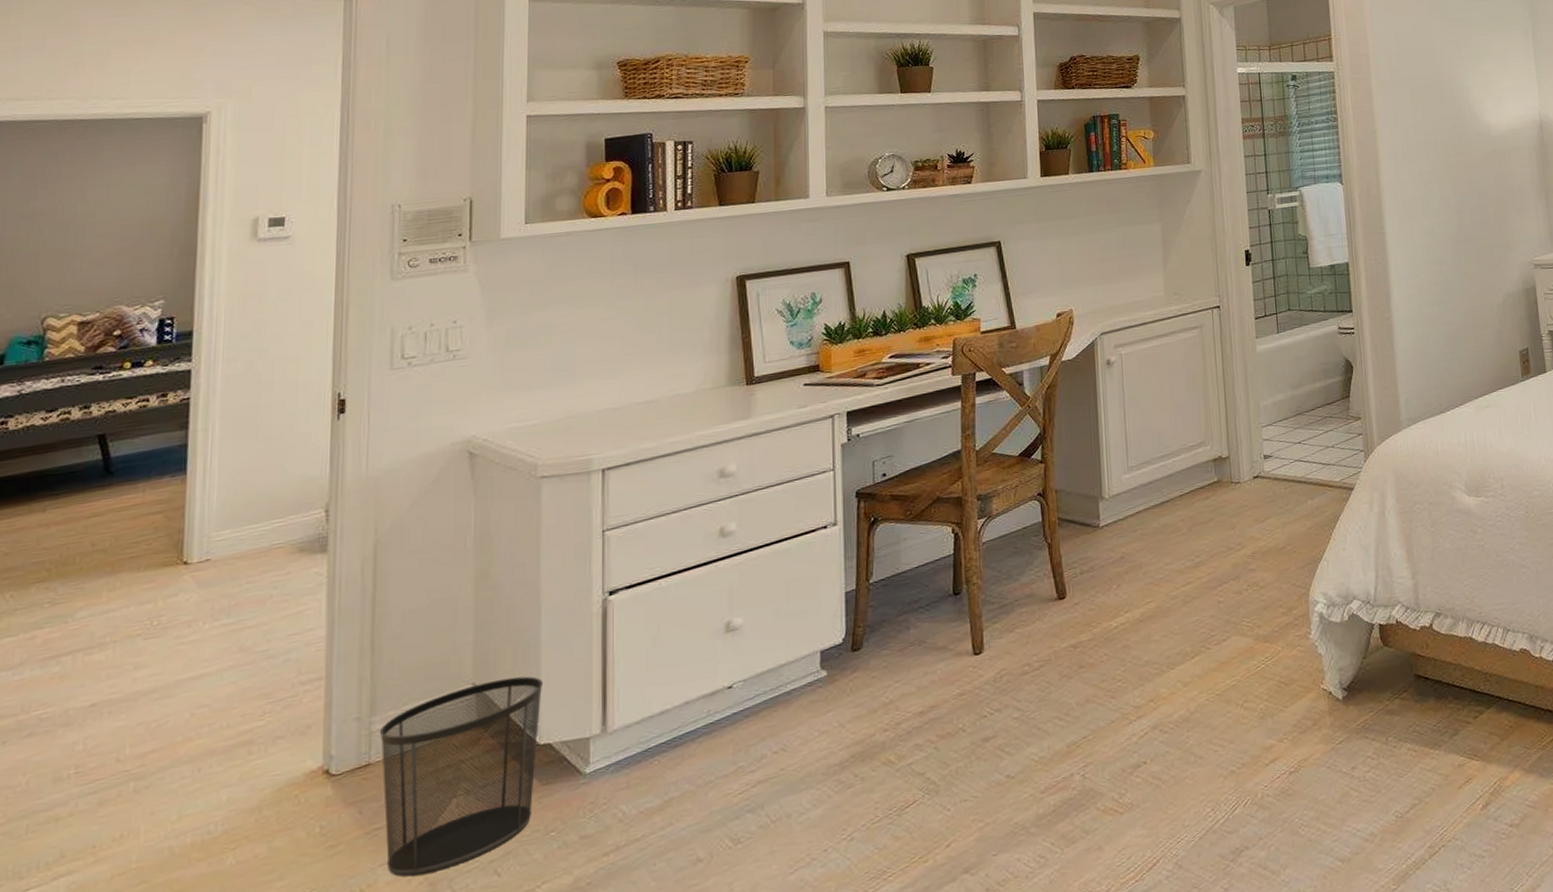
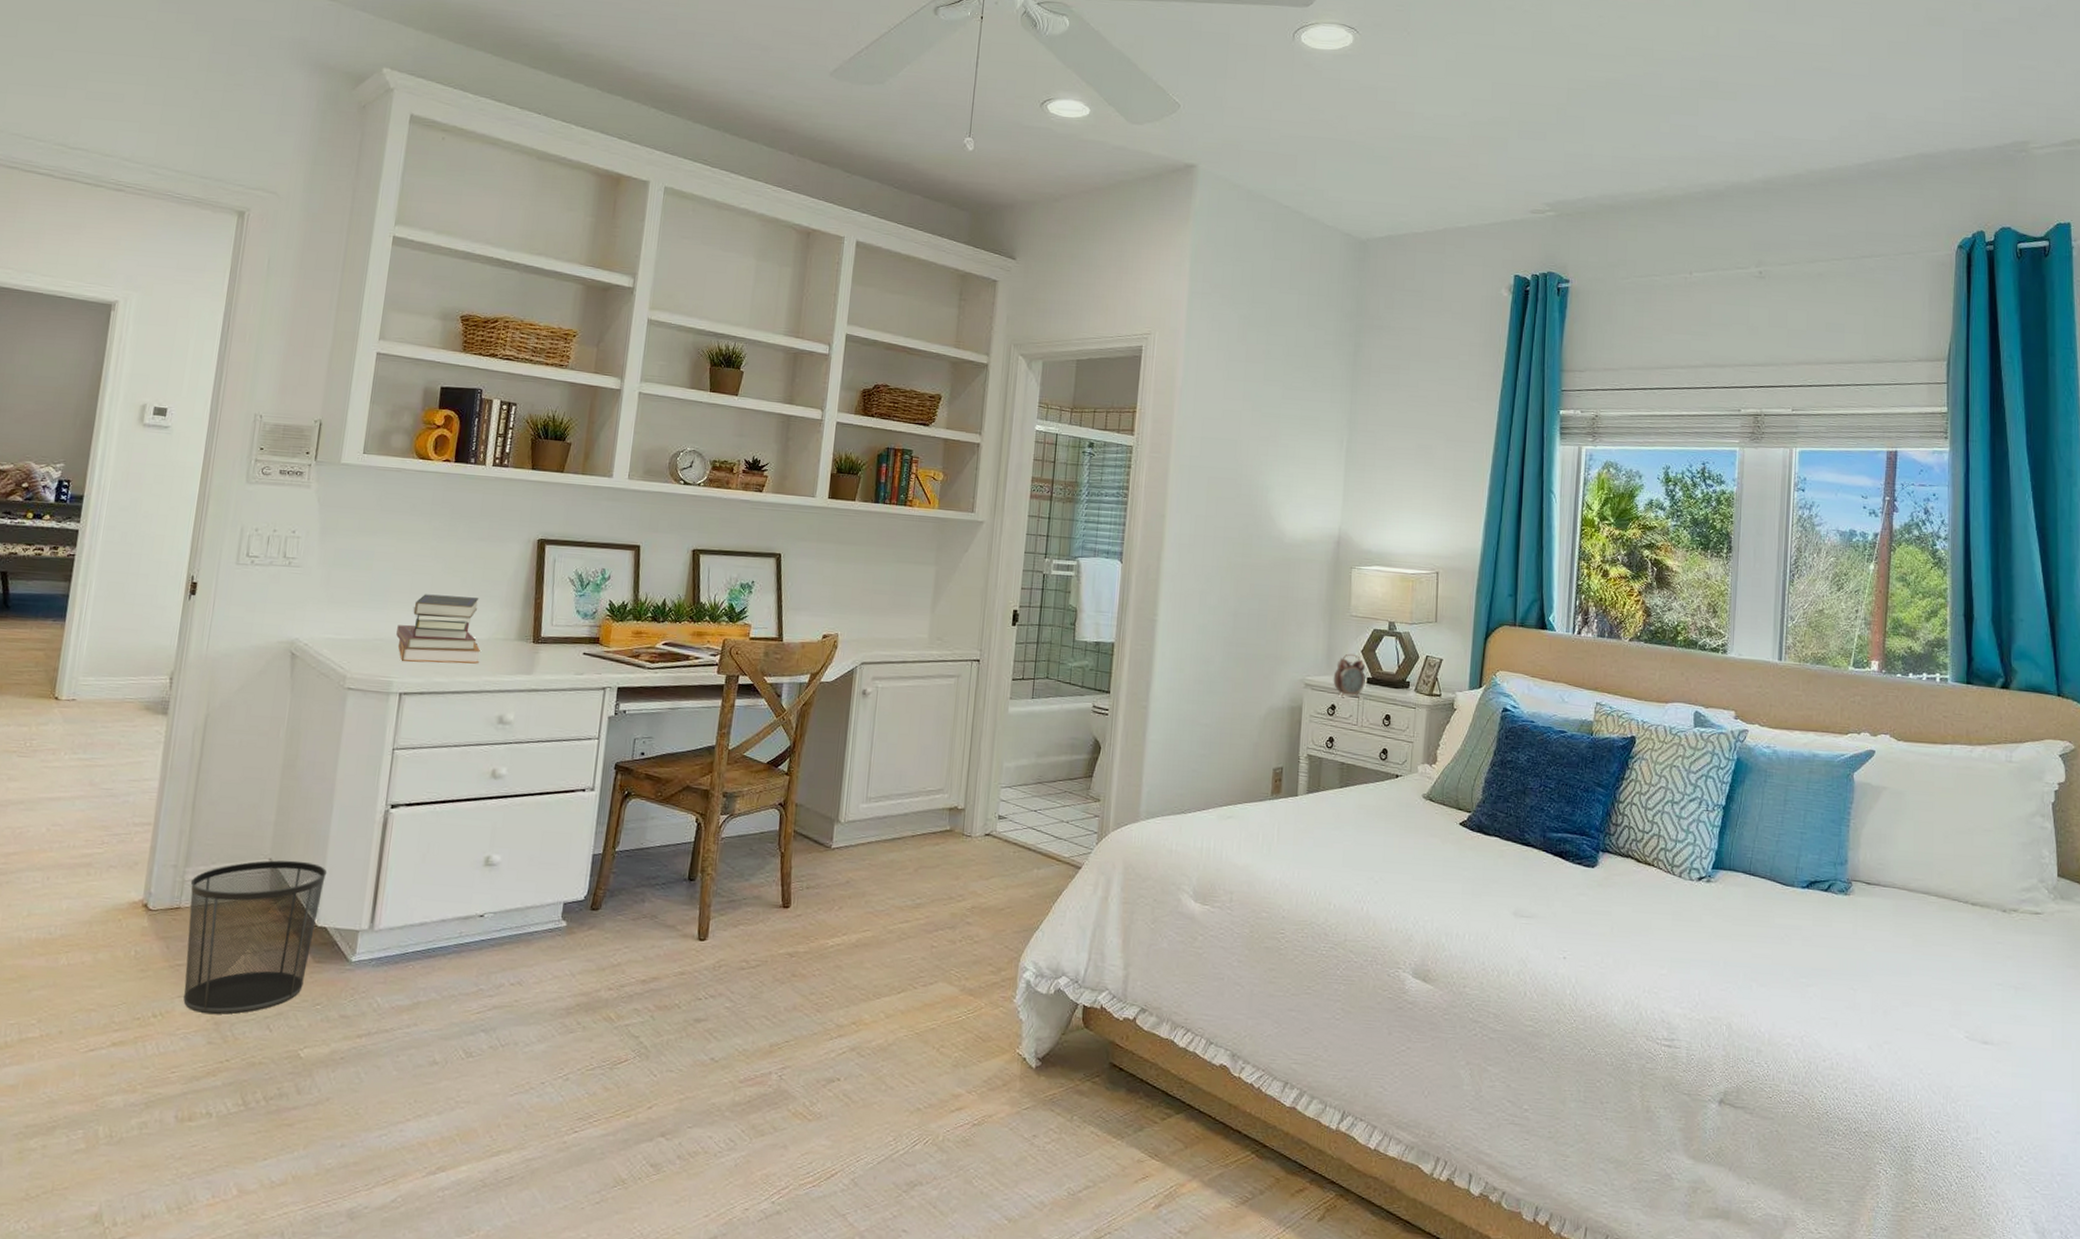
books: none [590,350,688,435] -> present [396,594,481,664]

